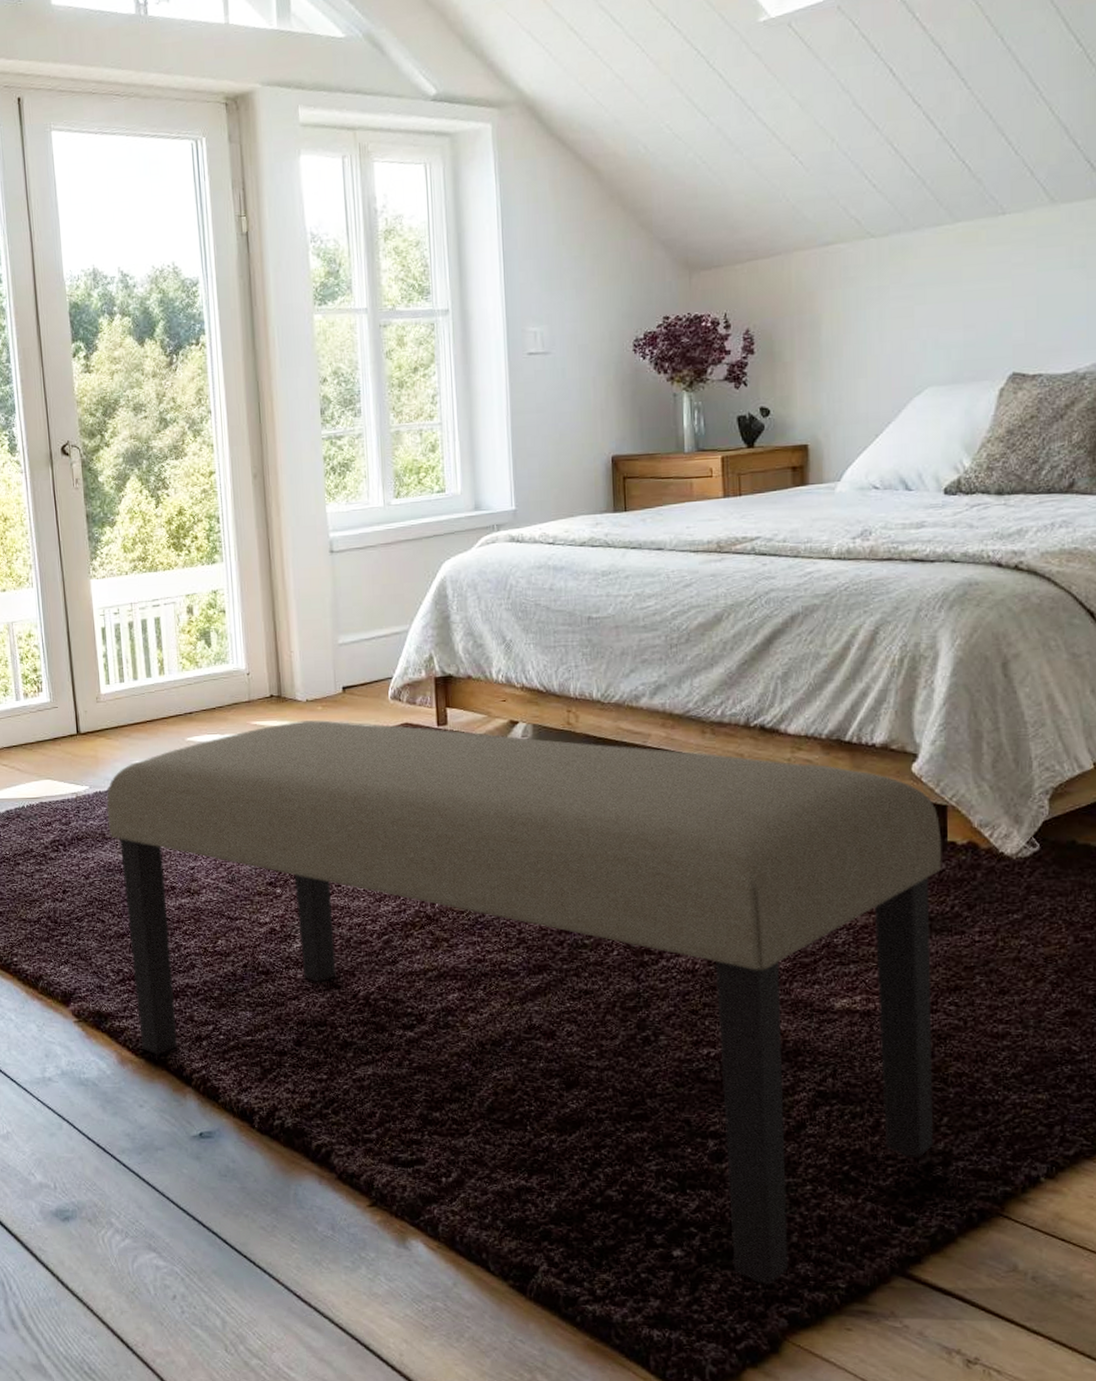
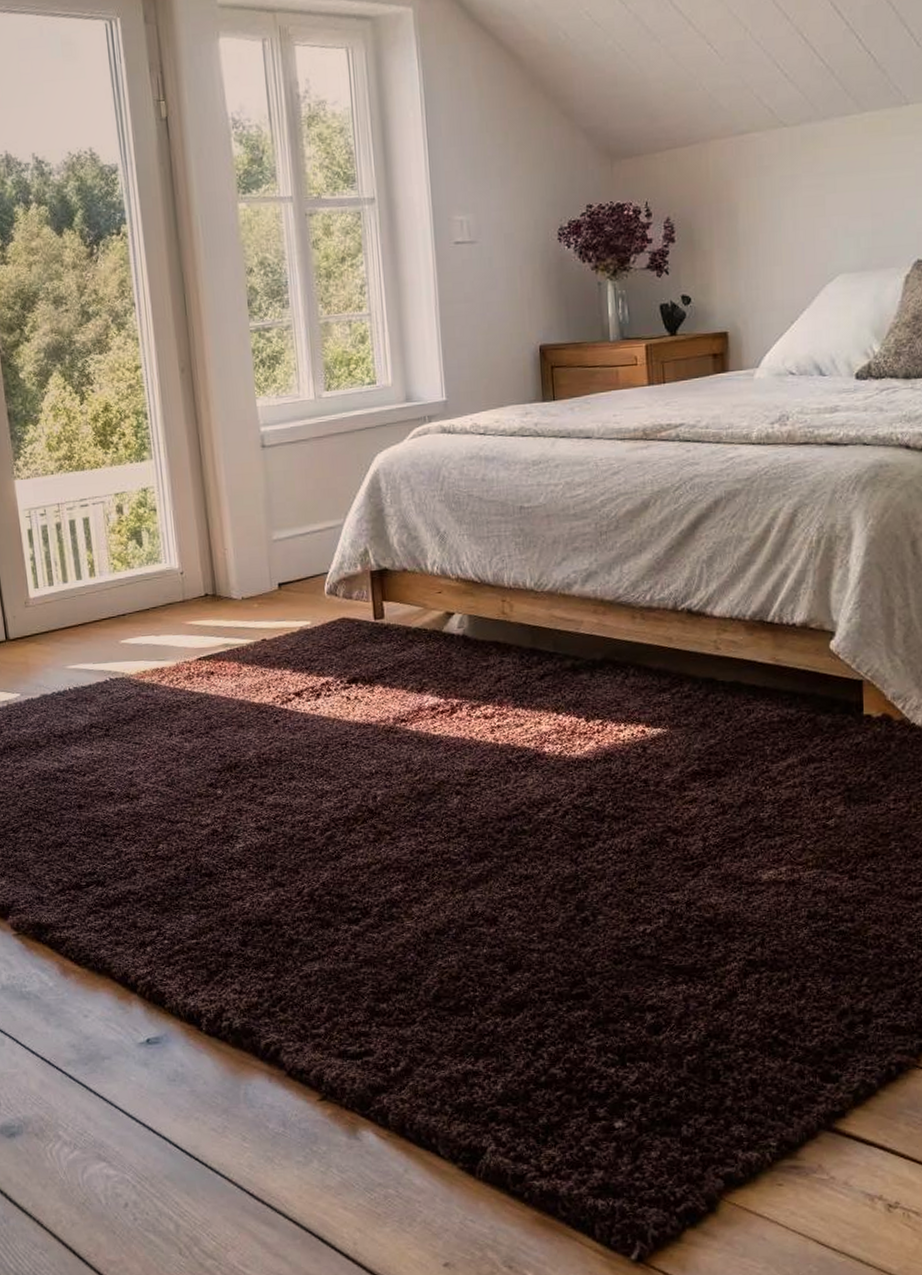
bench: present [106,720,942,1284] -> none [39,618,859,1148]

